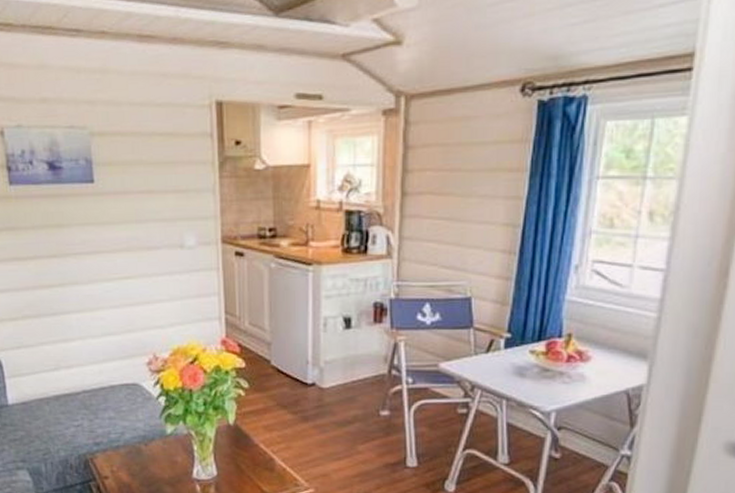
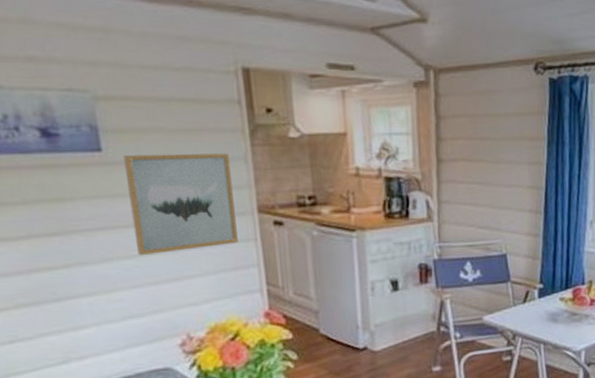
wall art: none [110,185,202,278] -> present [123,153,238,255]

